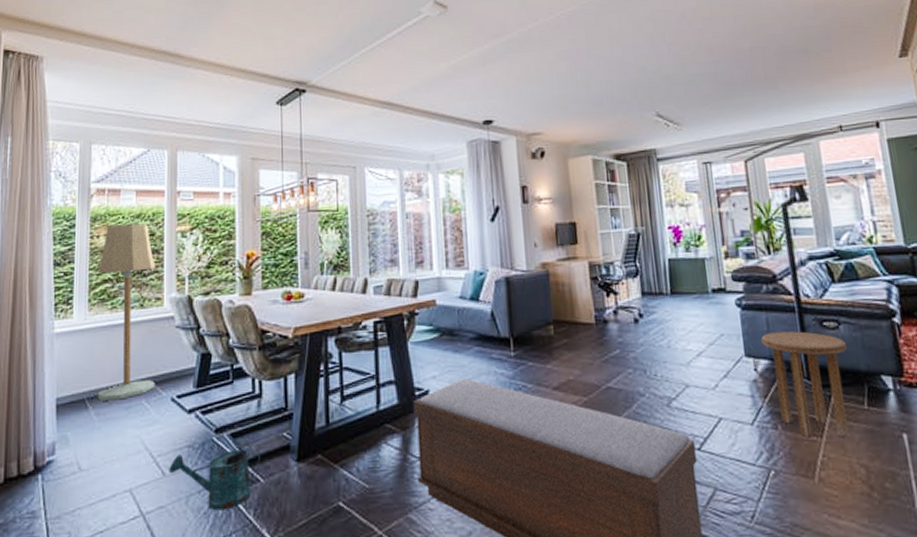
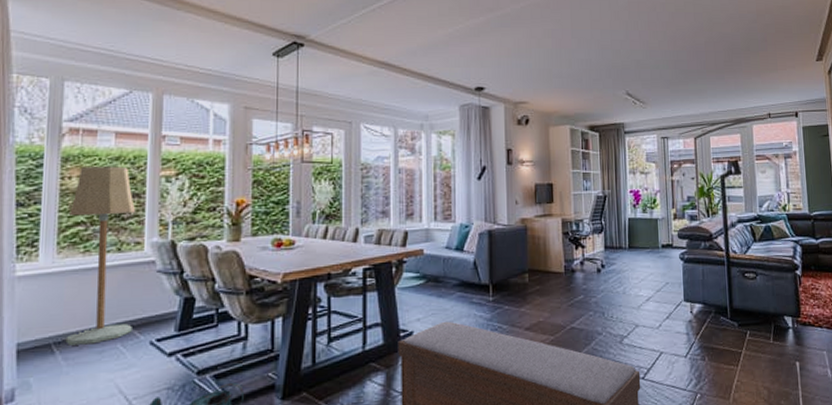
side table: present [761,331,850,438] -> none [697,280,761,367]

